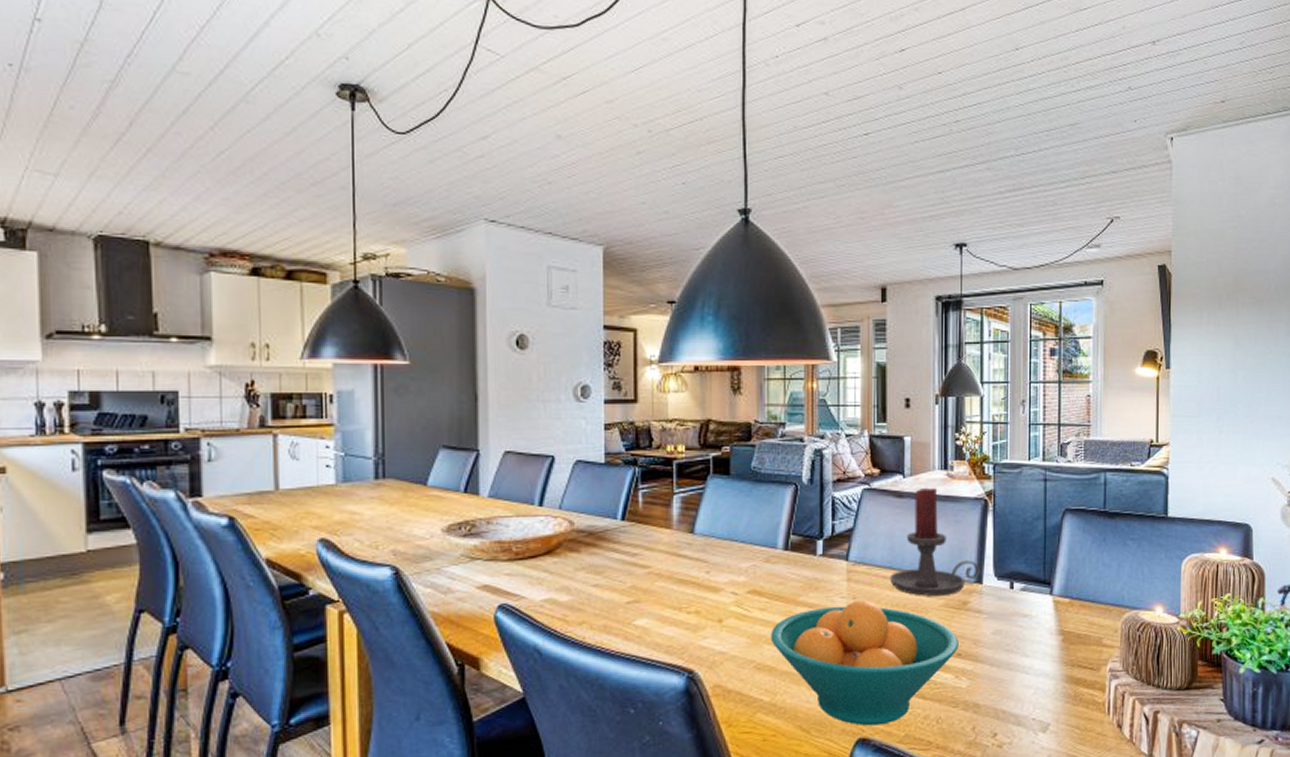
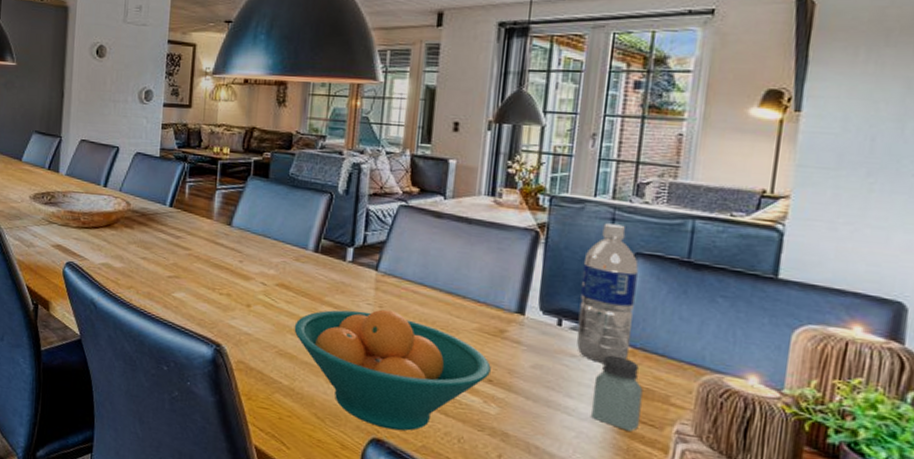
candle holder: present [889,487,980,596] -> none [420,211,524,321]
water bottle: none [1025,484,1069,618] -> present [576,223,639,364]
saltshaker: none [1045,609,1082,678] -> present [591,355,643,431]

